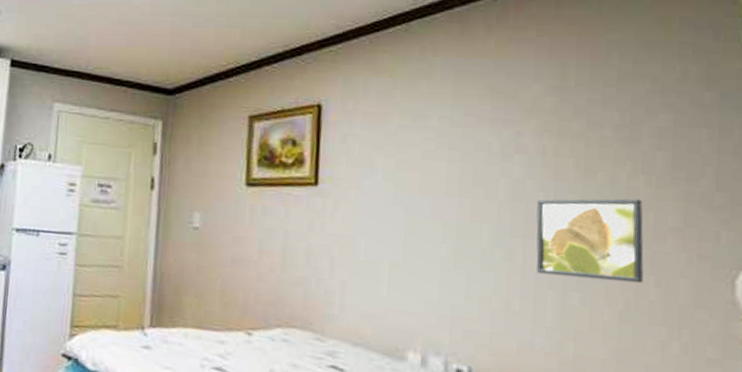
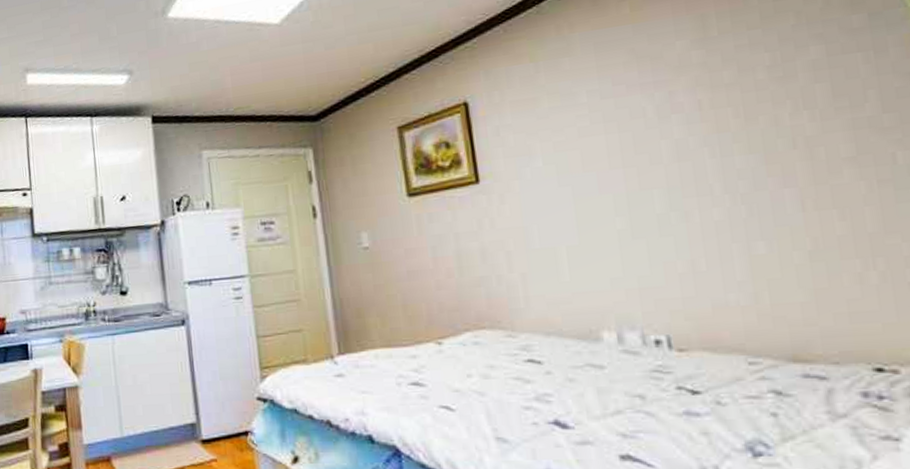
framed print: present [536,198,644,284] -> none [703,136,826,229]

